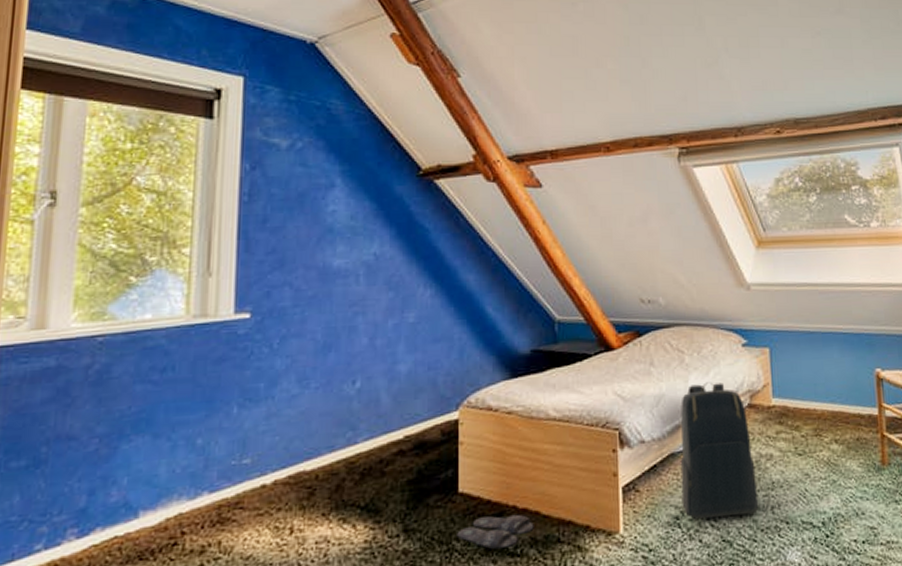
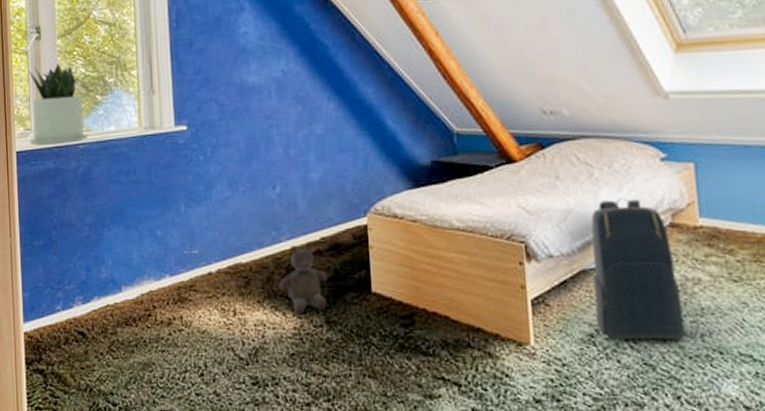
planter: none [20,237,113,339] -> present [28,64,89,146]
stuffed bear: none [350,441,408,525] -> present [279,242,327,314]
slippers: present [457,514,534,550] -> none [373,317,445,348]

